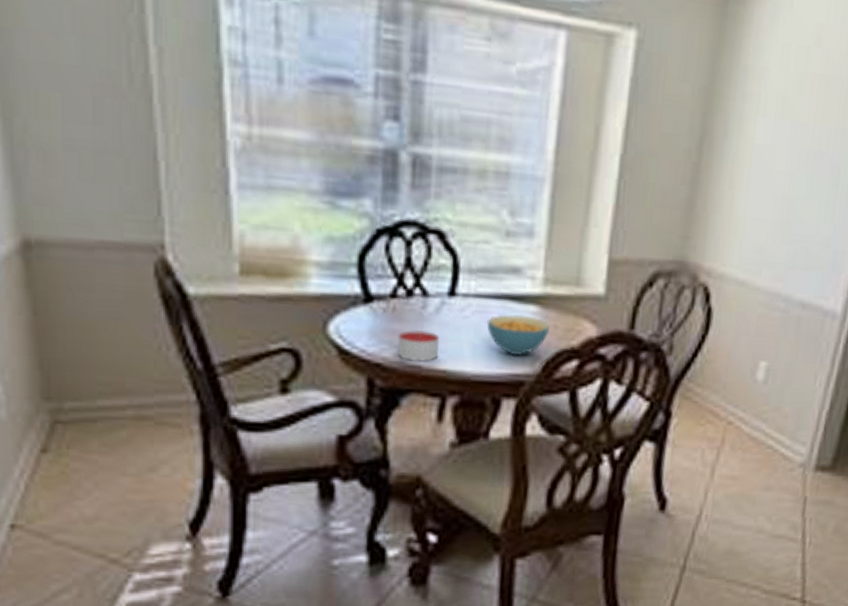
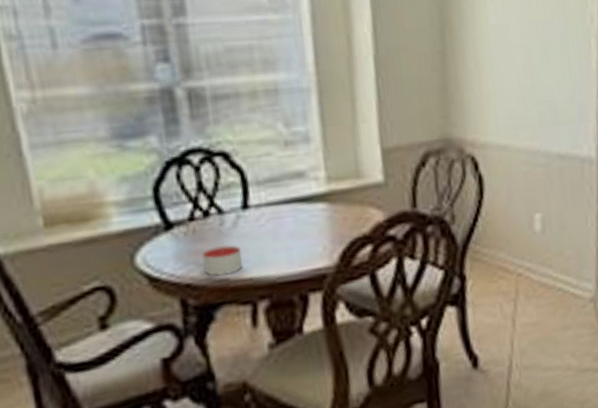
cereal bowl: present [486,314,551,355] -> none [281,214,341,252]

